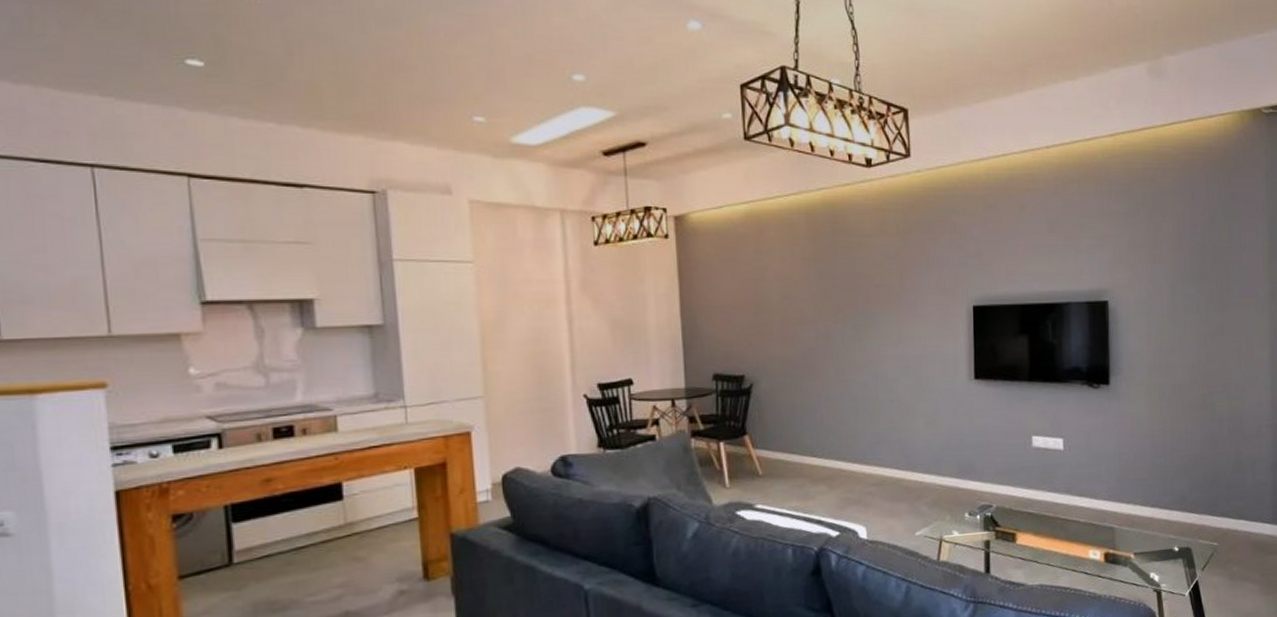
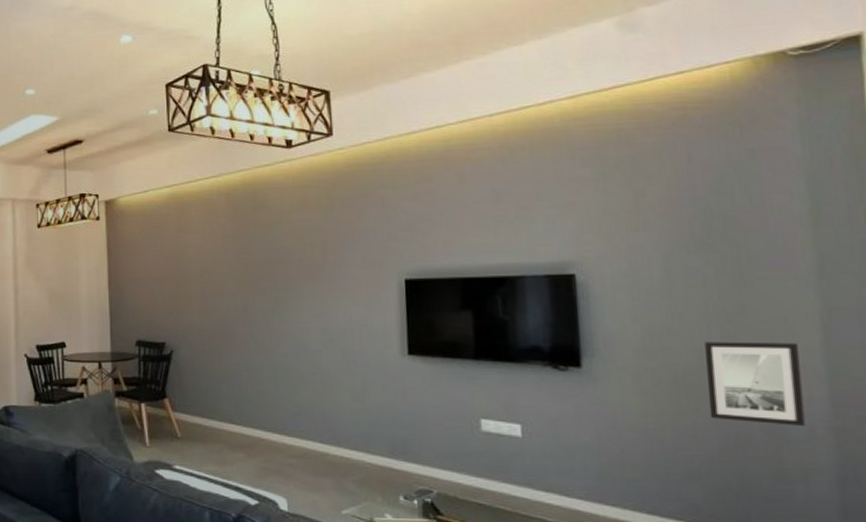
wall art: none [1196,357,1256,426] -> present [705,341,806,426]

